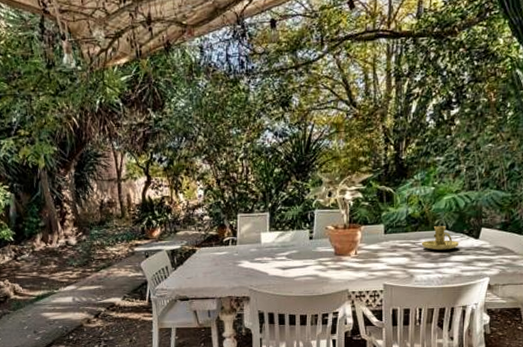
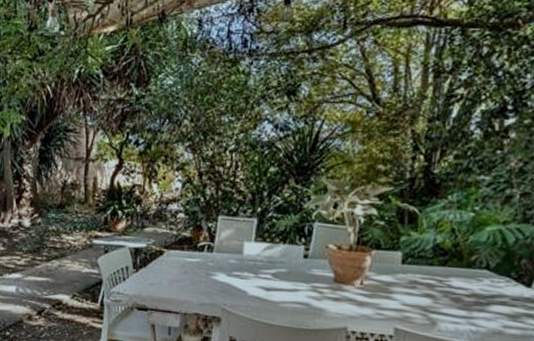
candle holder: present [421,226,459,251] -> none [450,263,503,297]

